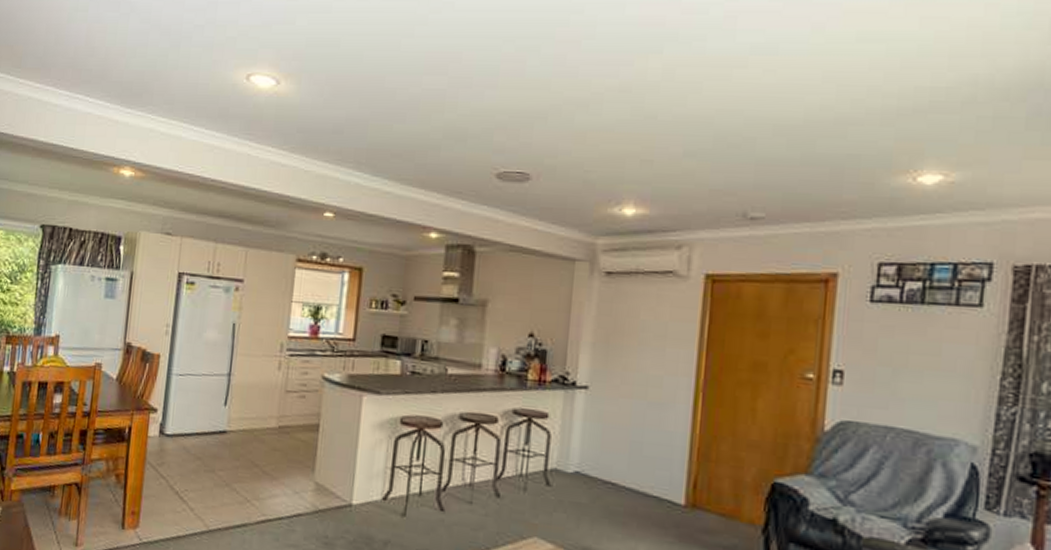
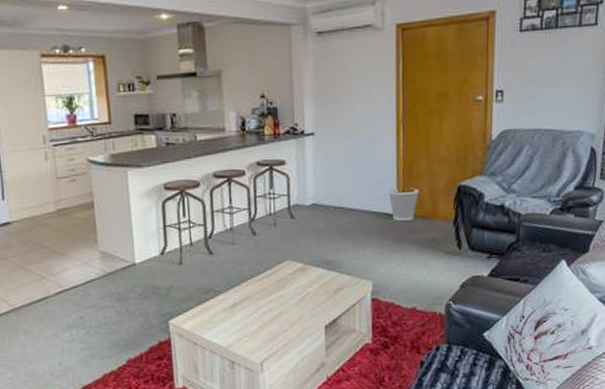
wastebasket: none [675,471,717,517] -> present [388,188,419,222]

